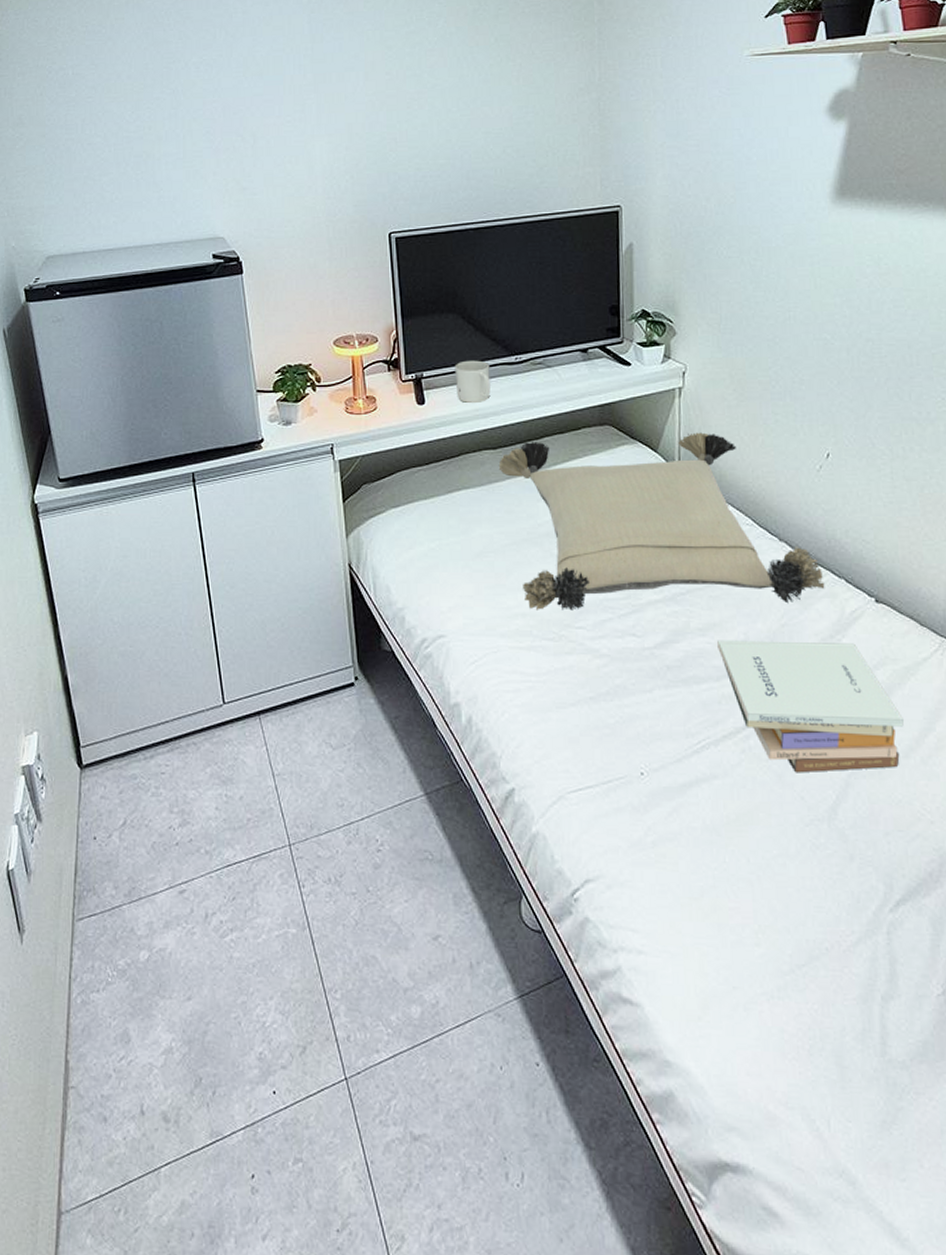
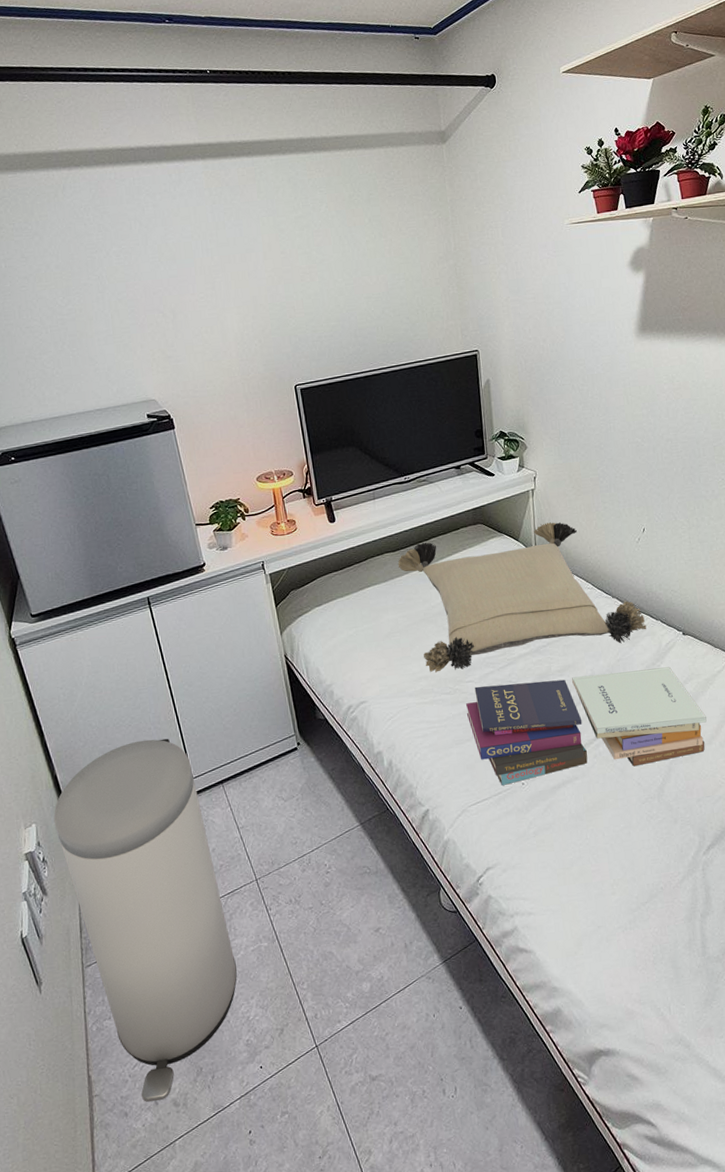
pedal bin: none [58,647,255,1110] -> present [53,738,237,1103]
mug: present [454,360,491,404] -> none [357,482,387,518]
books: none [573,635,732,772] -> present [466,679,588,786]

